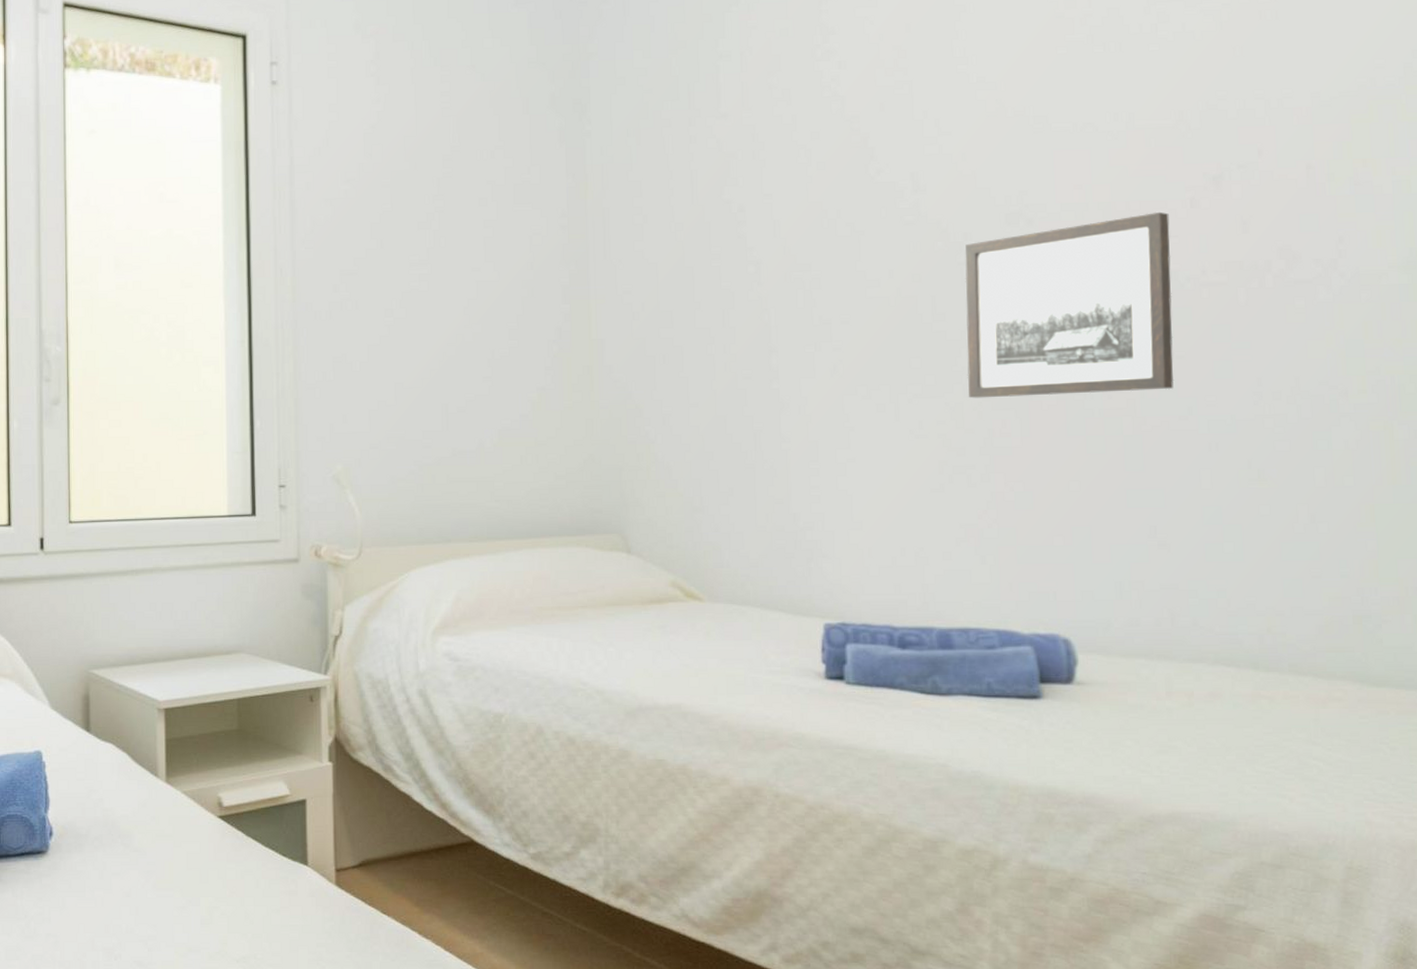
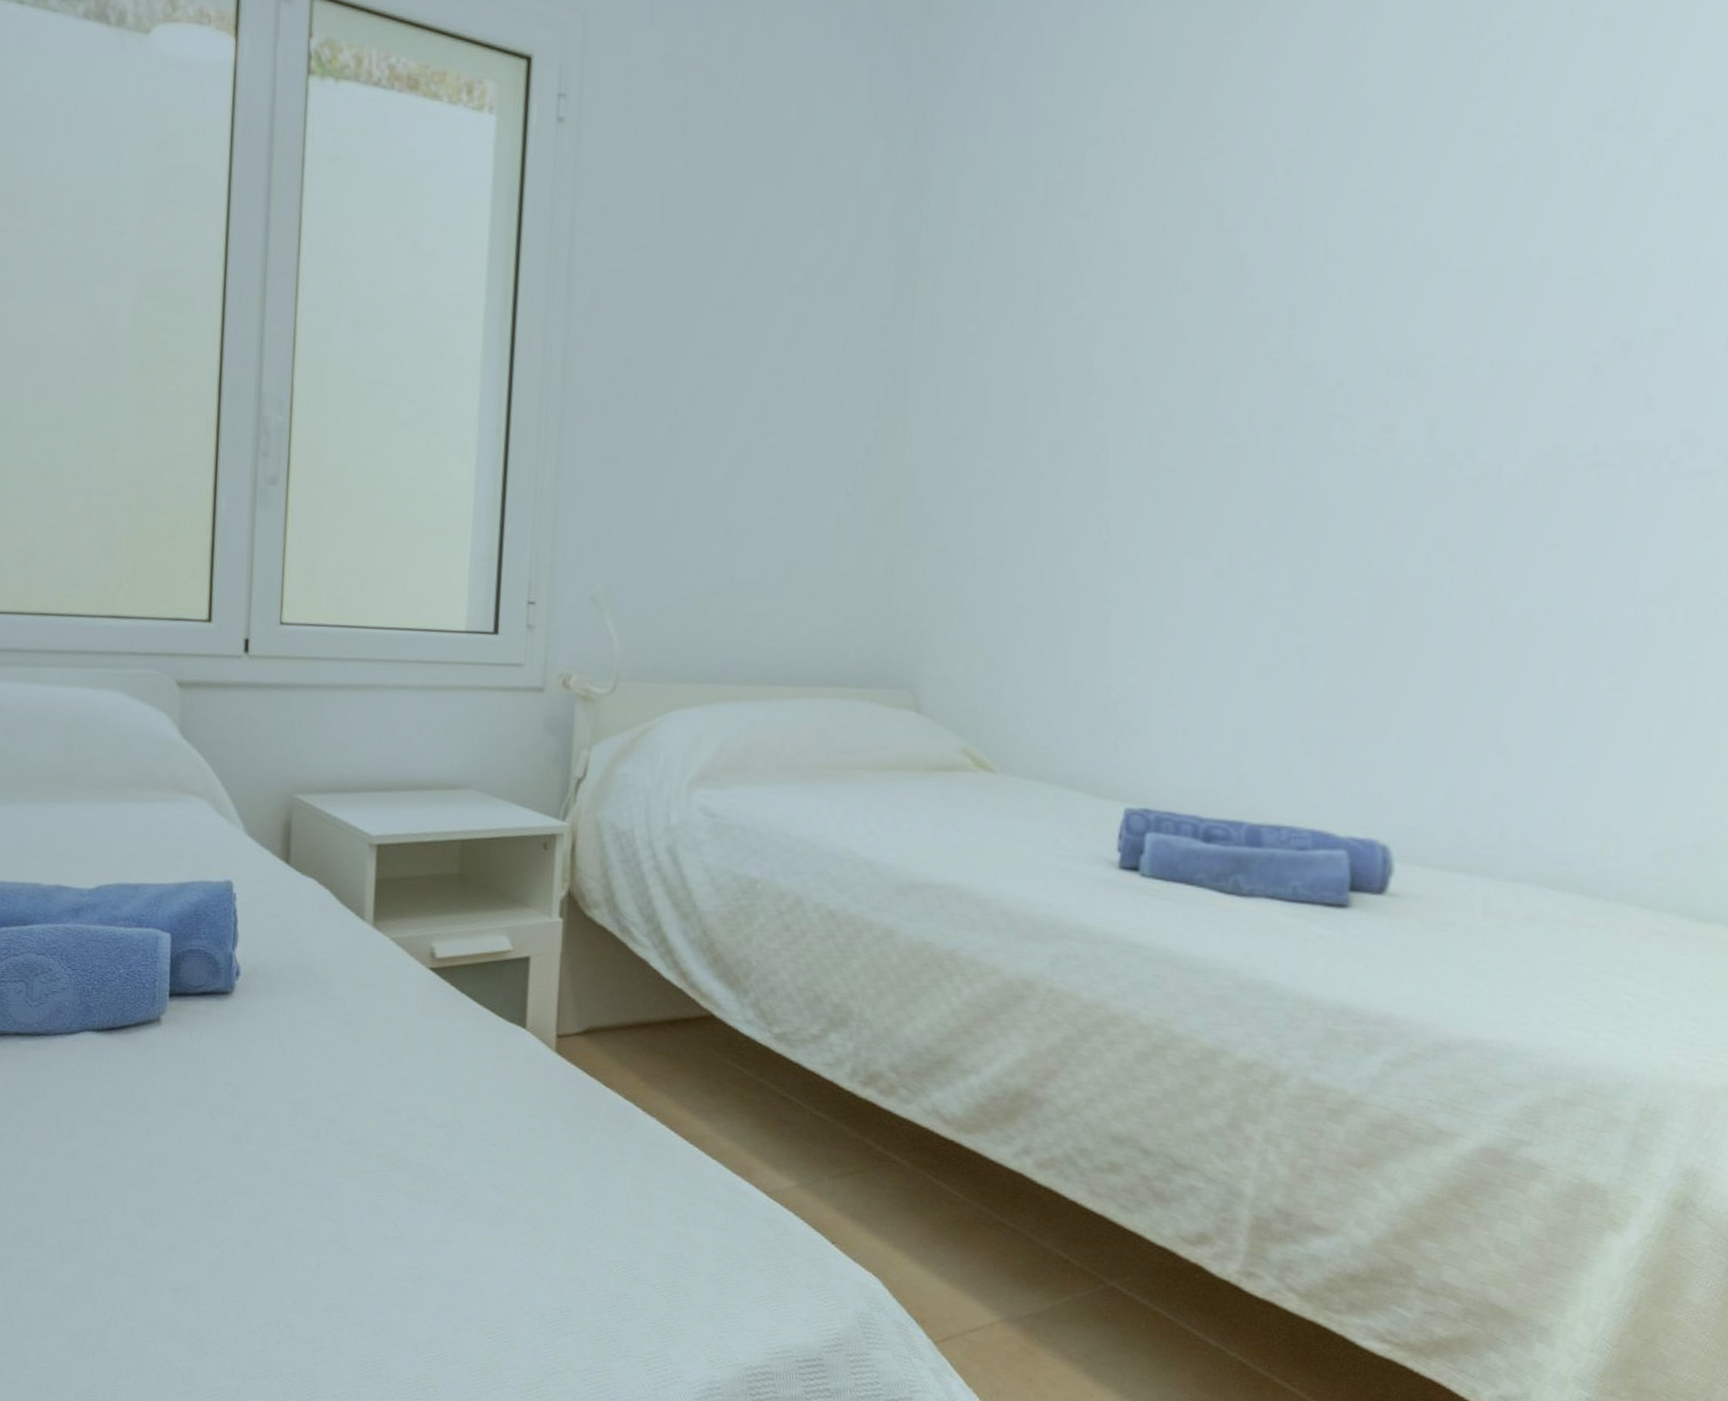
wall art: present [965,211,1174,398] -> none [1317,376,1568,581]

